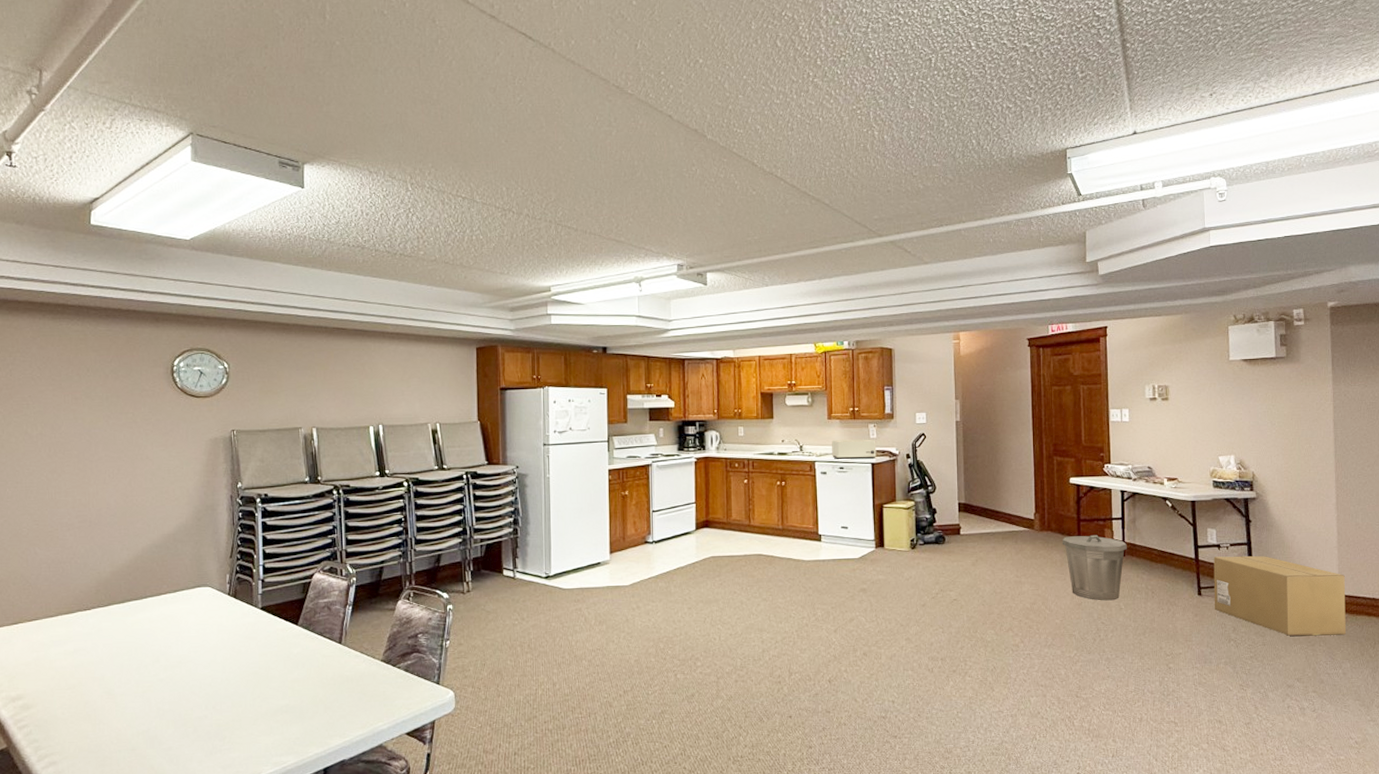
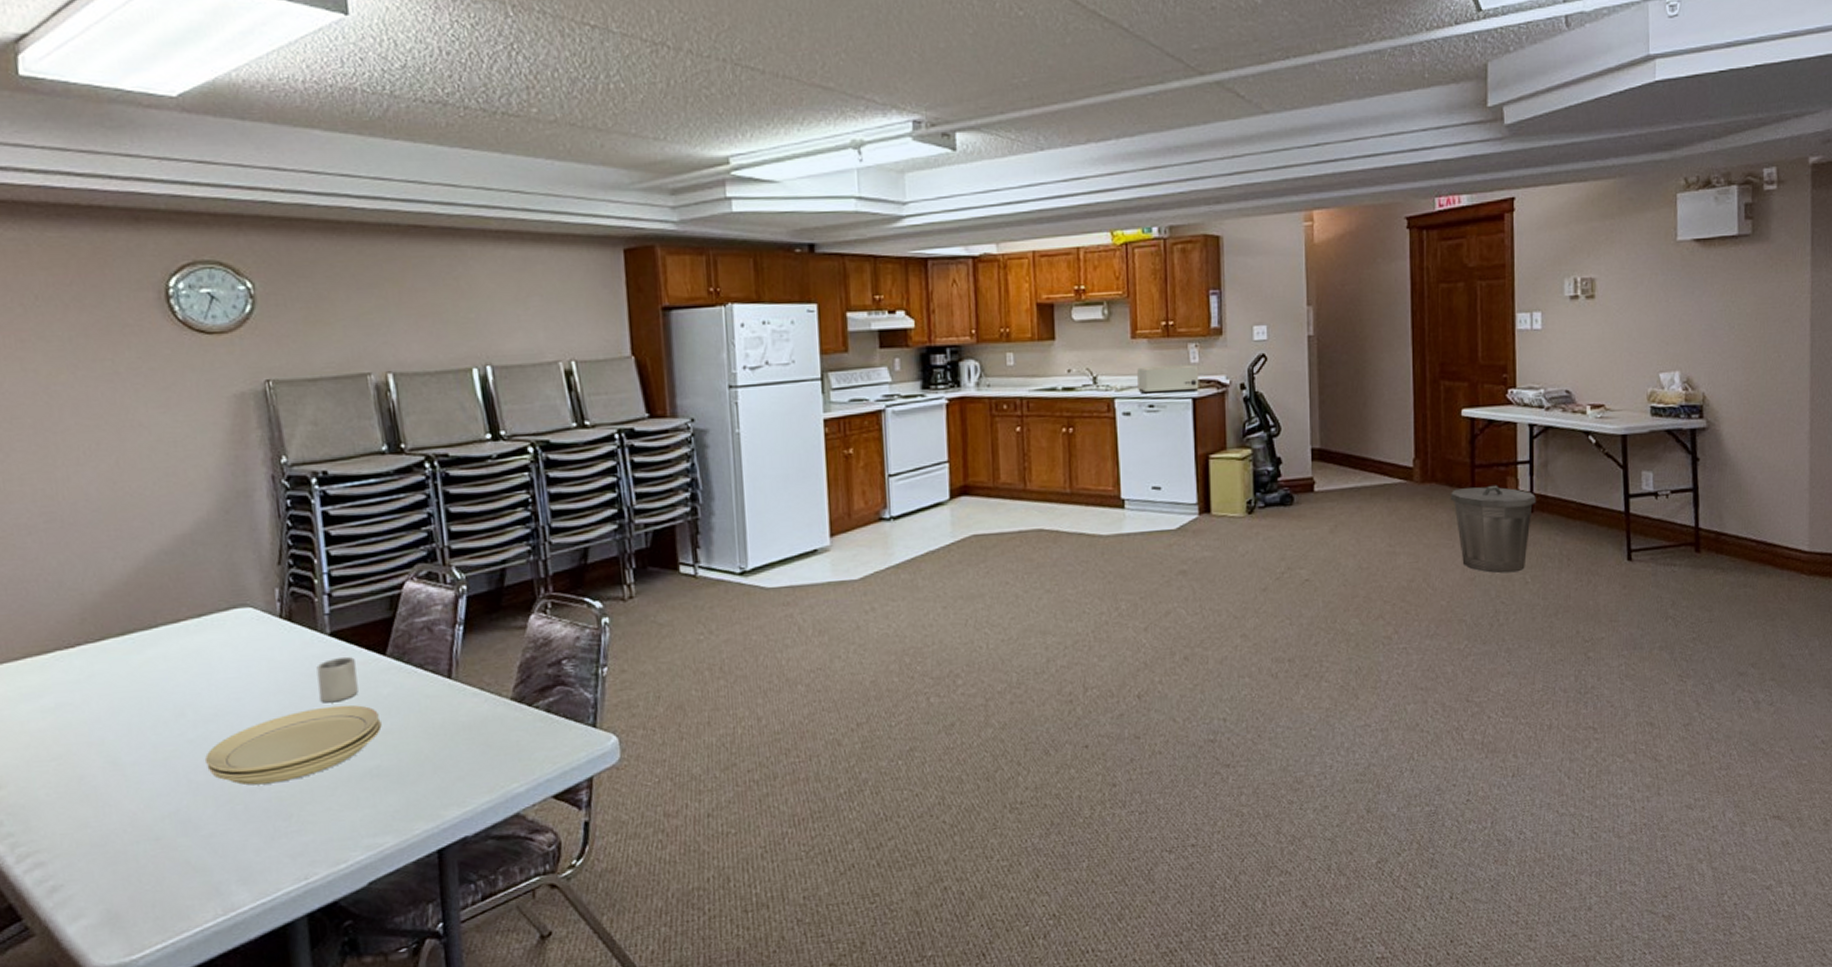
plate: none [169,659,291,714] -> present [204,704,382,786]
cup: none [250,625,277,658] -> present [316,656,358,703]
box: present [1214,555,1346,636] -> none [1648,505,1817,609]

